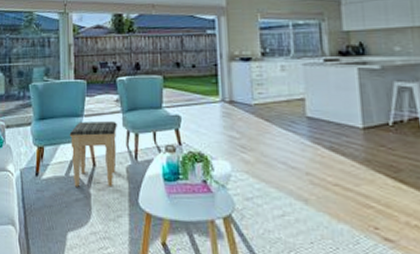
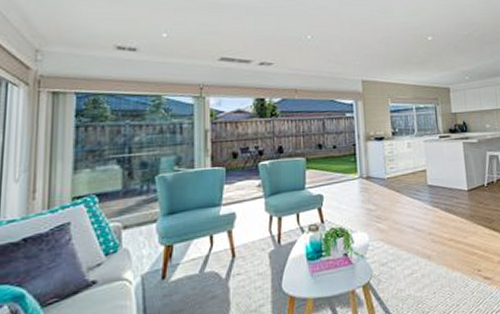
footstool: present [69,120,117,187] -> none [205,207,259,283]

